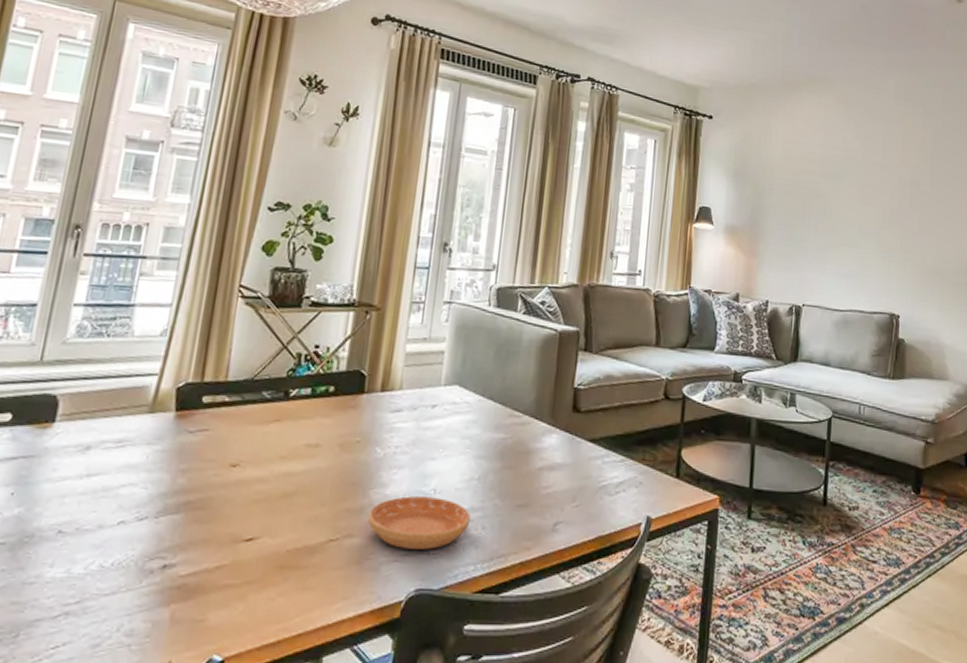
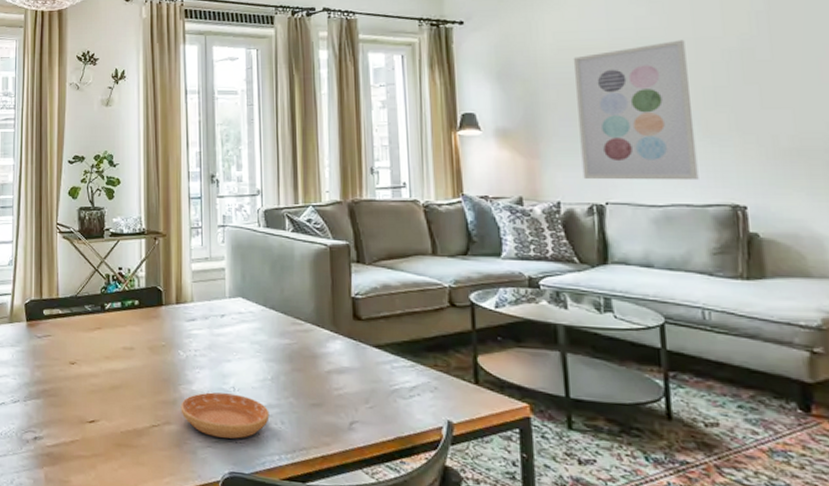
wall art: none [789,164,876,290] -> present [573,39,699,181]

